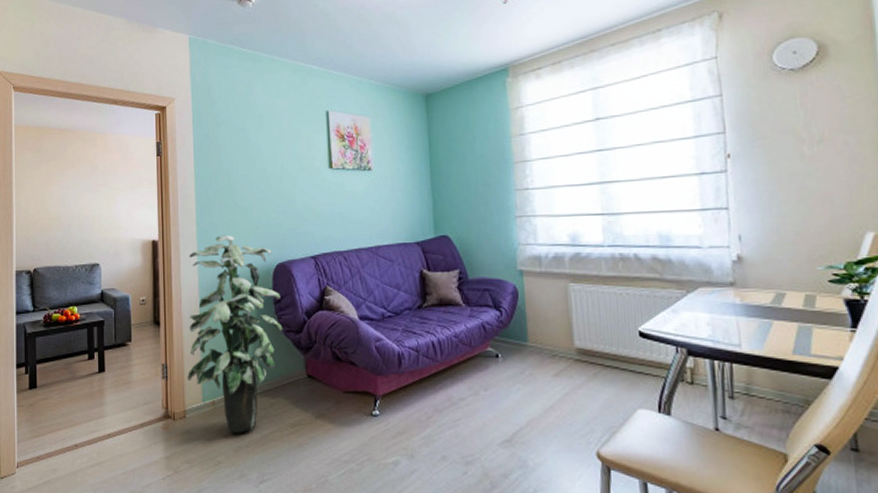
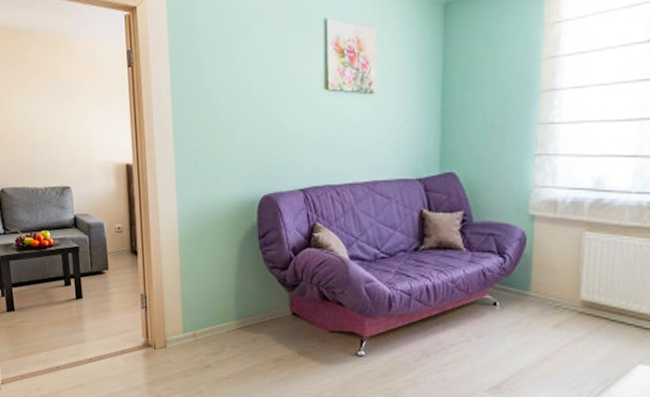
indoor plant: present [187,235,283,434] -> none [167,161,268,366]

